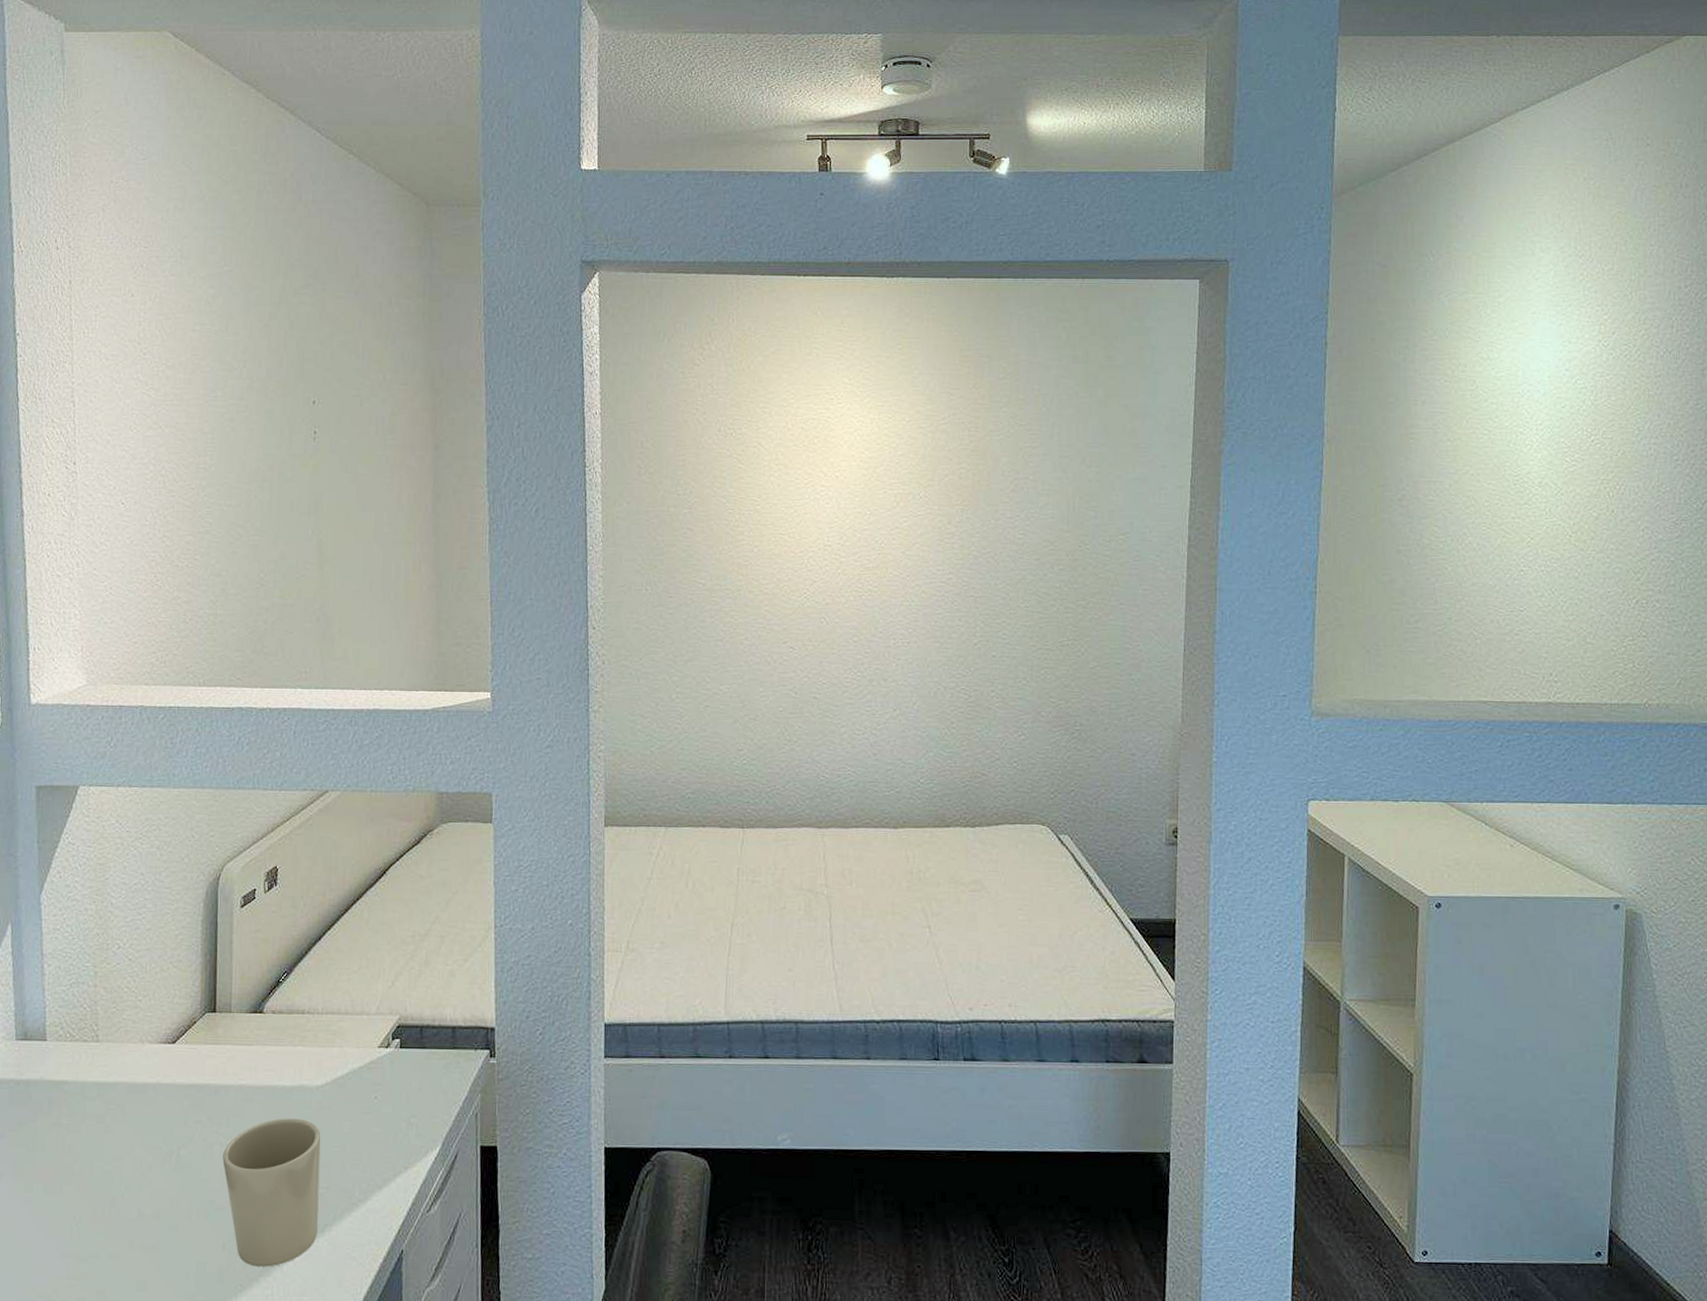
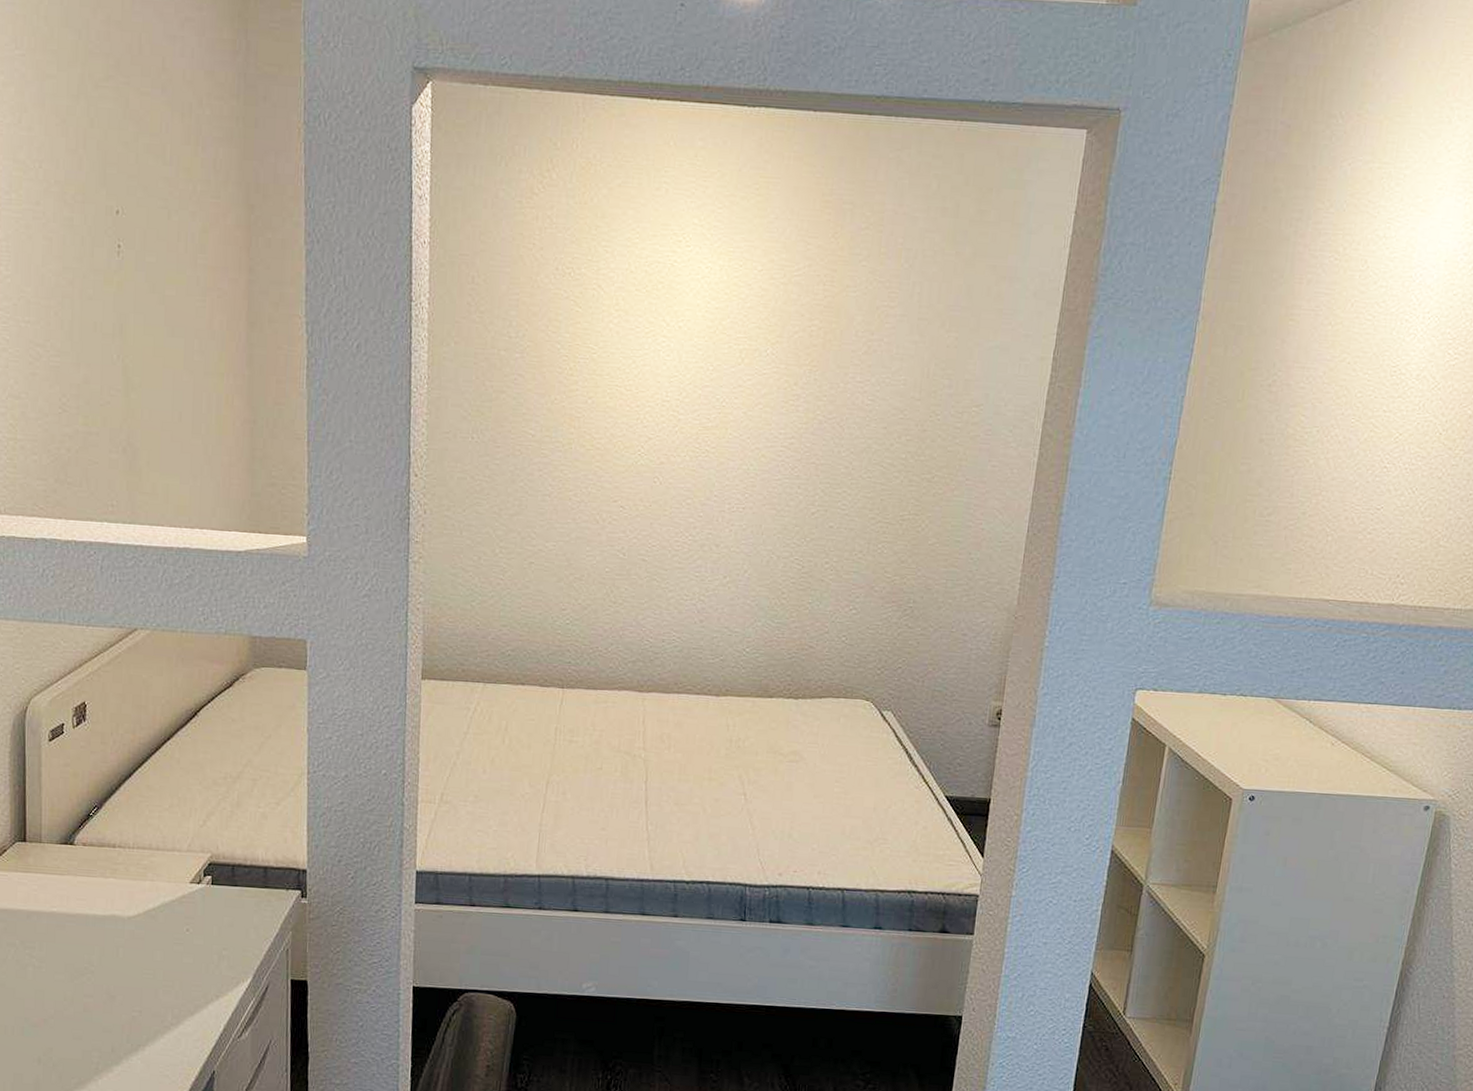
mug: present [222,1118,321,1267] -> none [36,945,134,1081]

